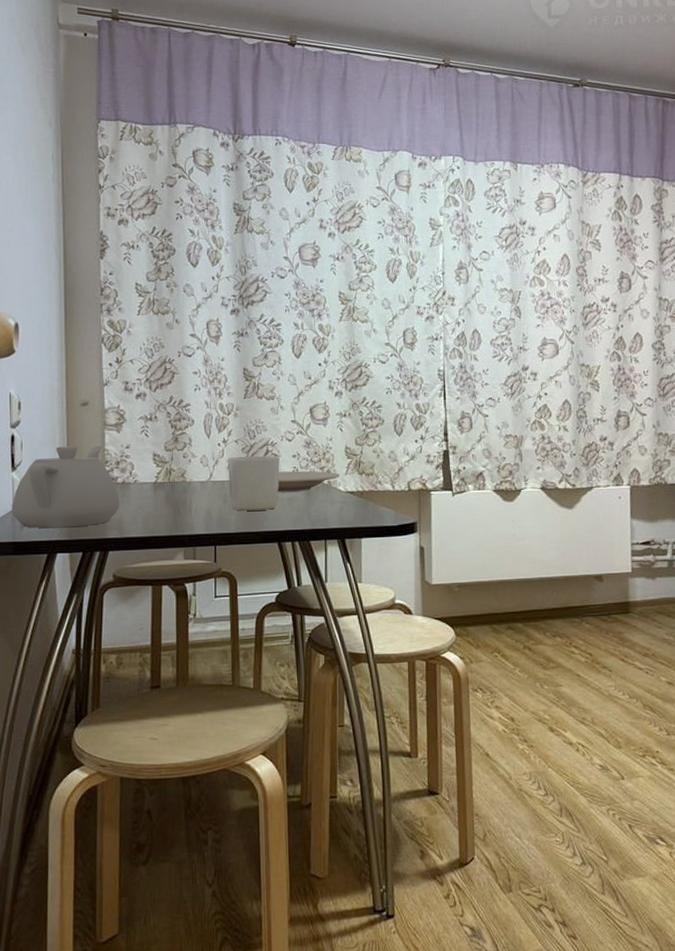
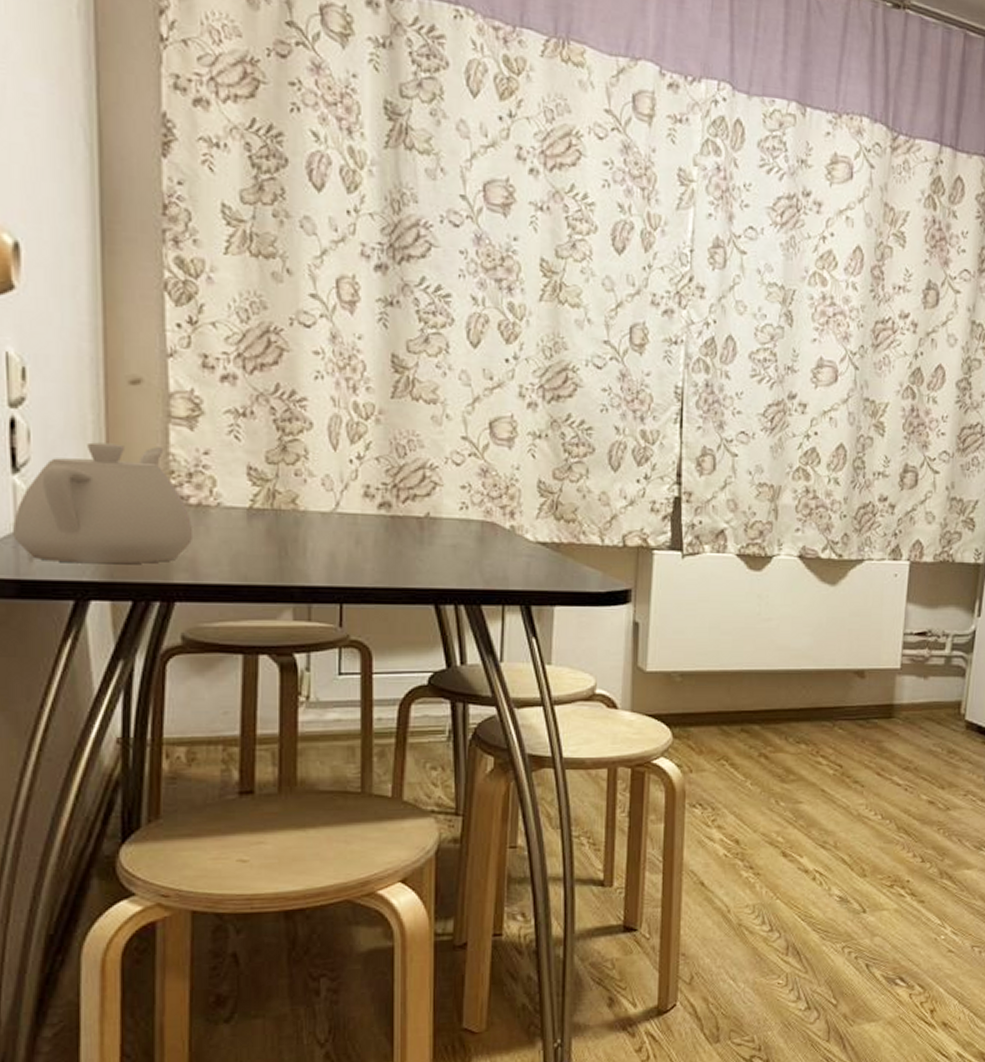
mug: present [228,456,280,511] -> none [364,480,442,559]
plate: present [277,470,340,492] -> none [436,507,528,537]

